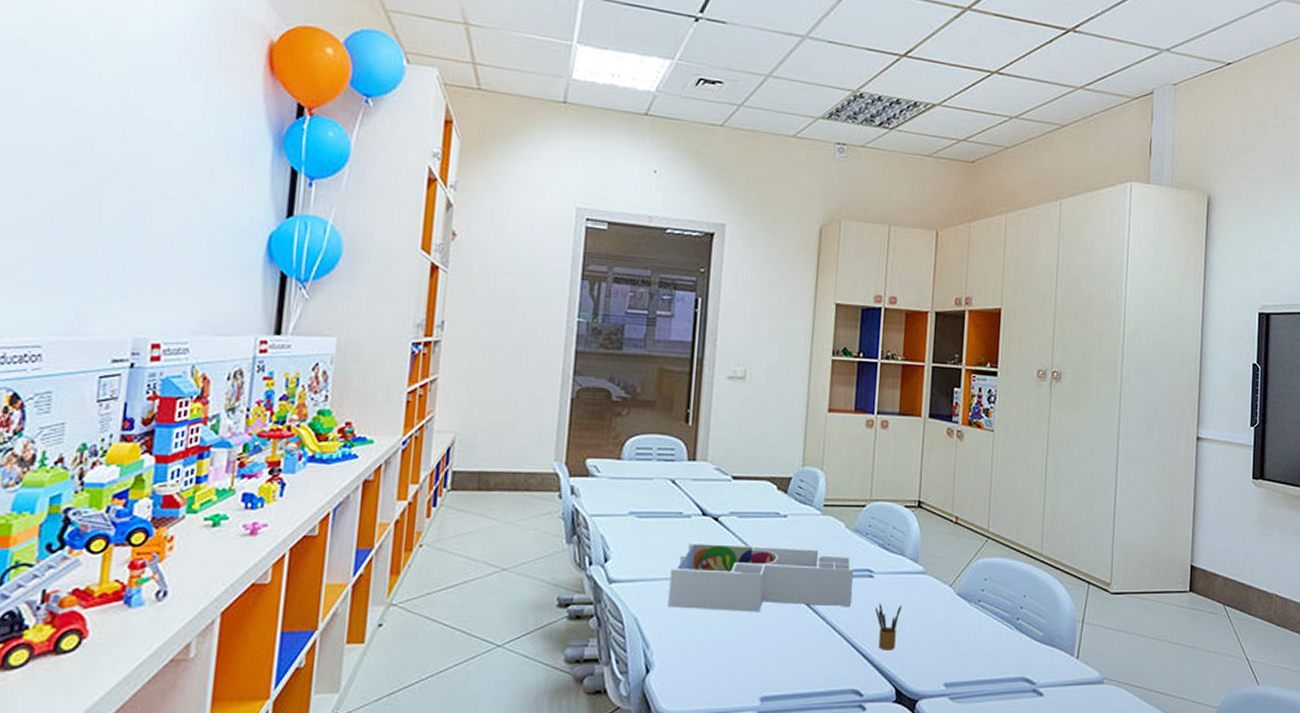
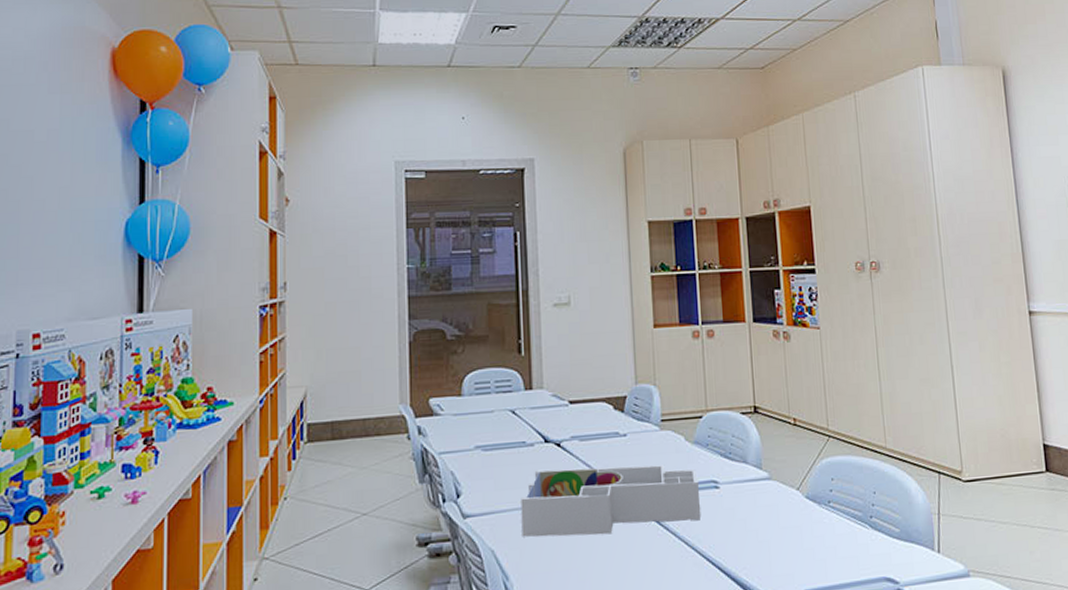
pencil box: present [875,603,902,650] -> none [725,513,752,562]

